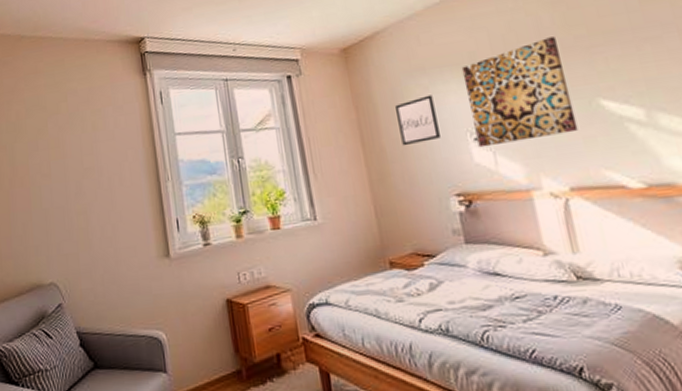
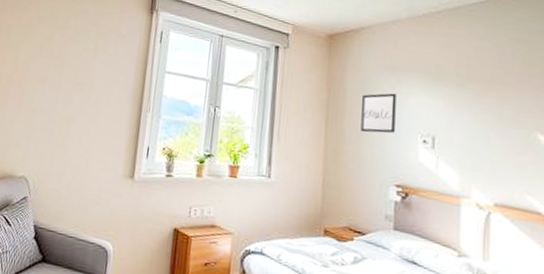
wall art: present [461,36,578,148] -> none [425,69,514,156]

